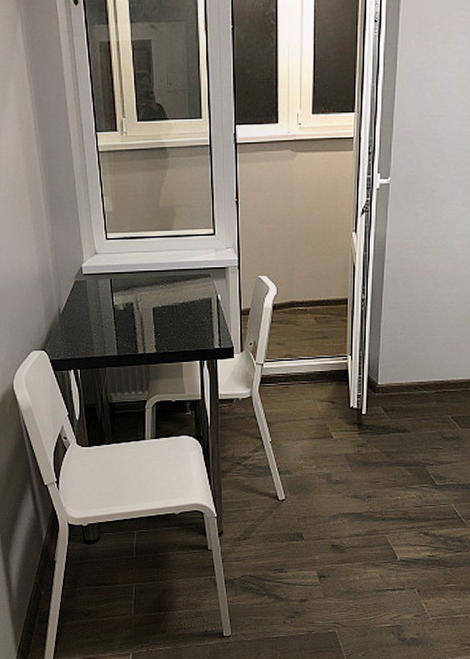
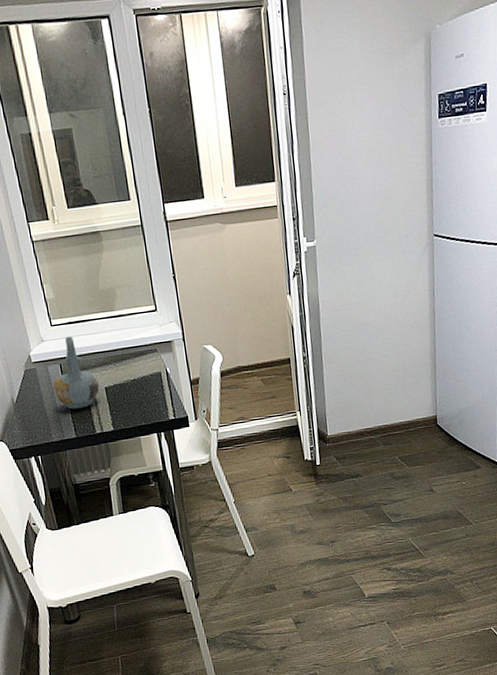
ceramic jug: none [101,251,148,326] -> present [53,336,100,409]

